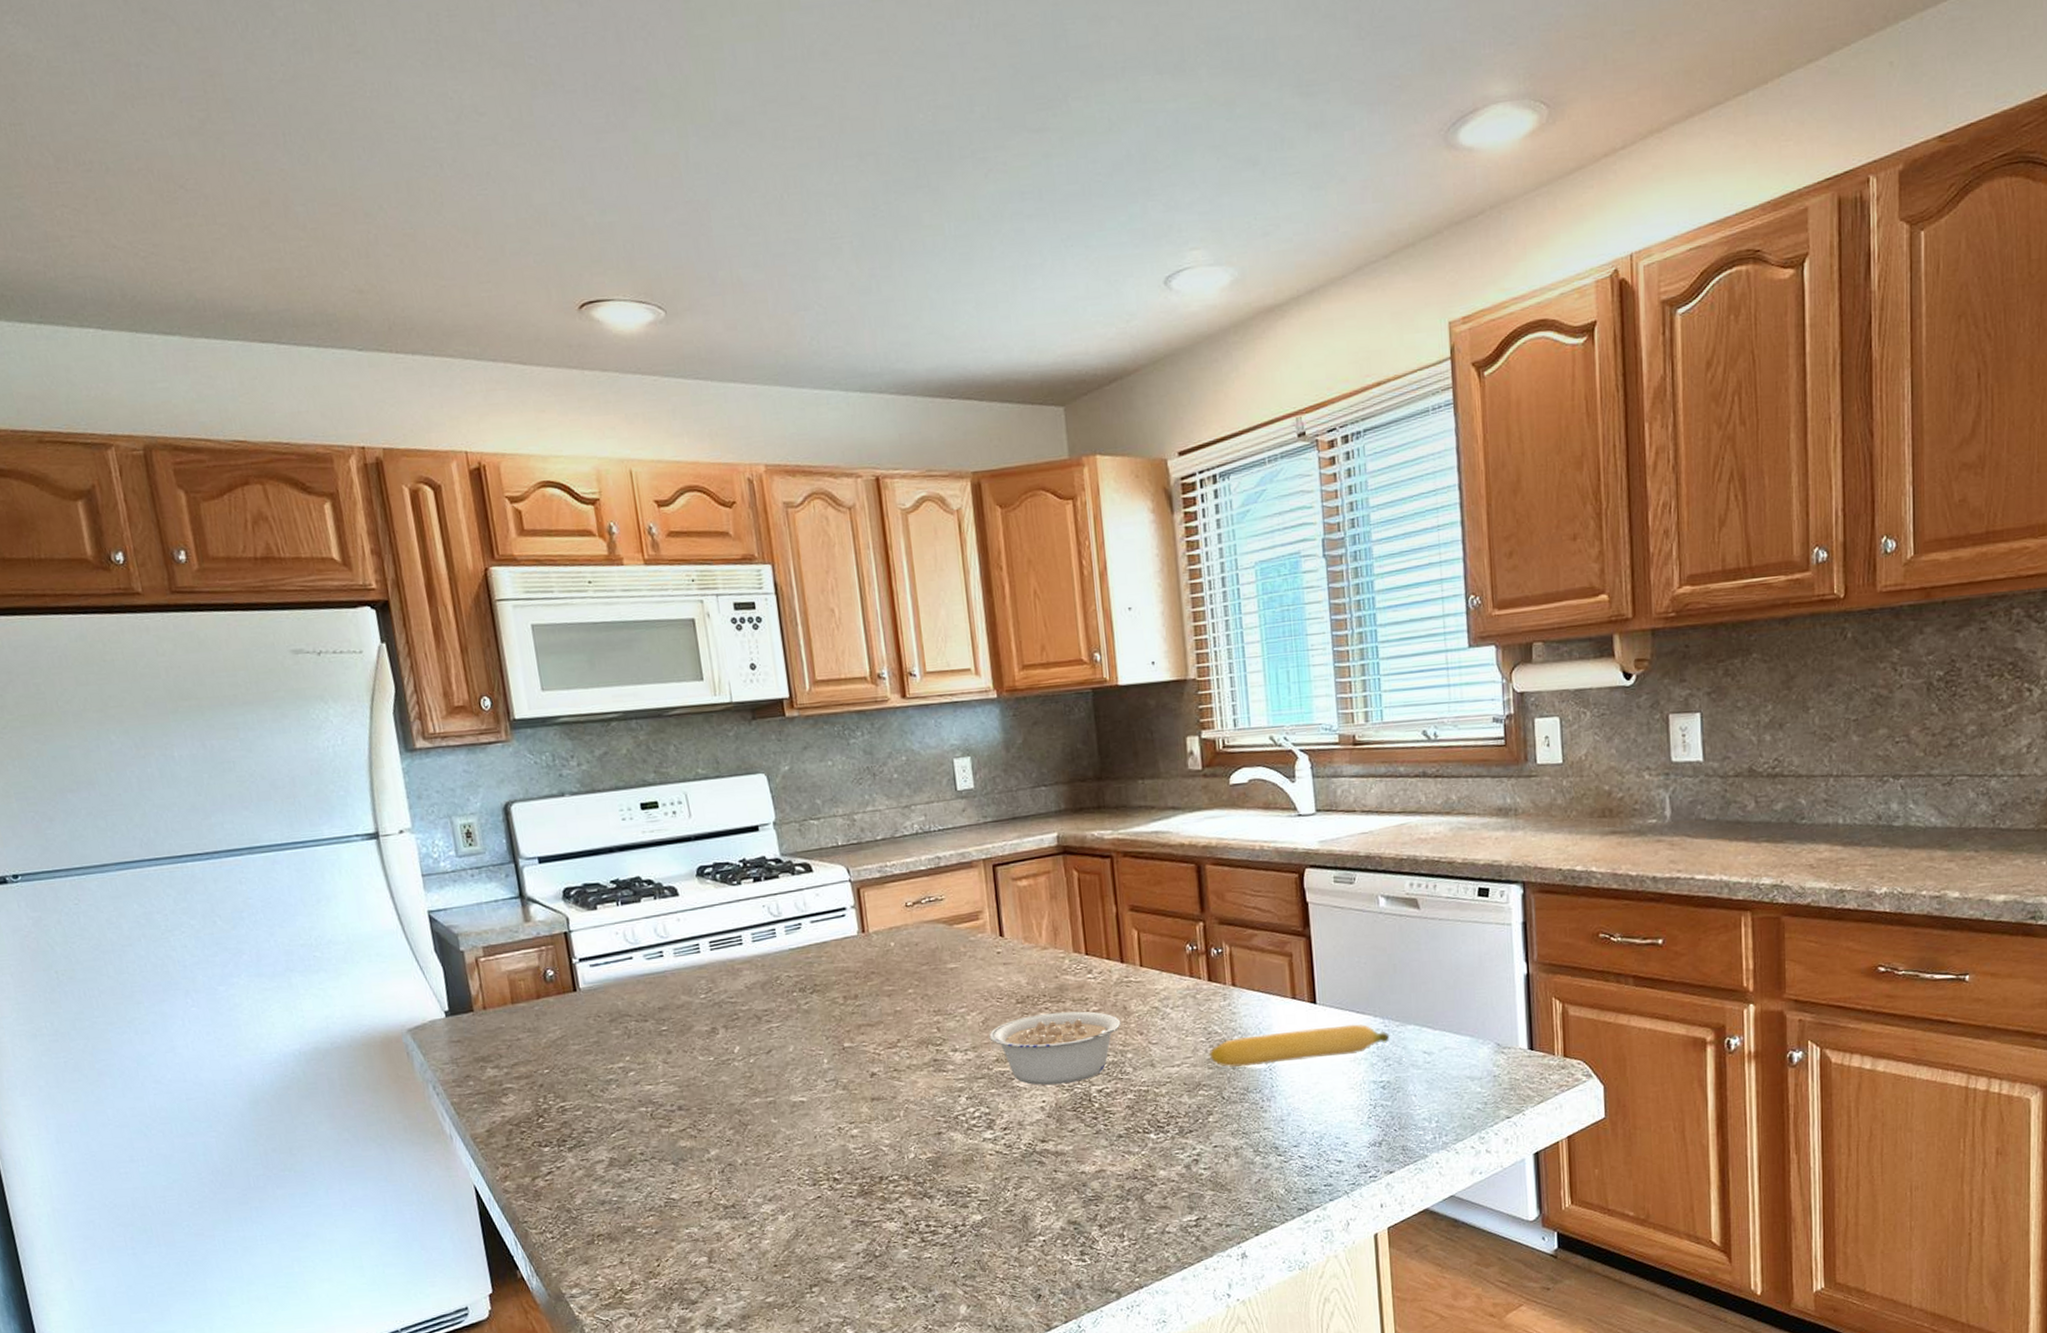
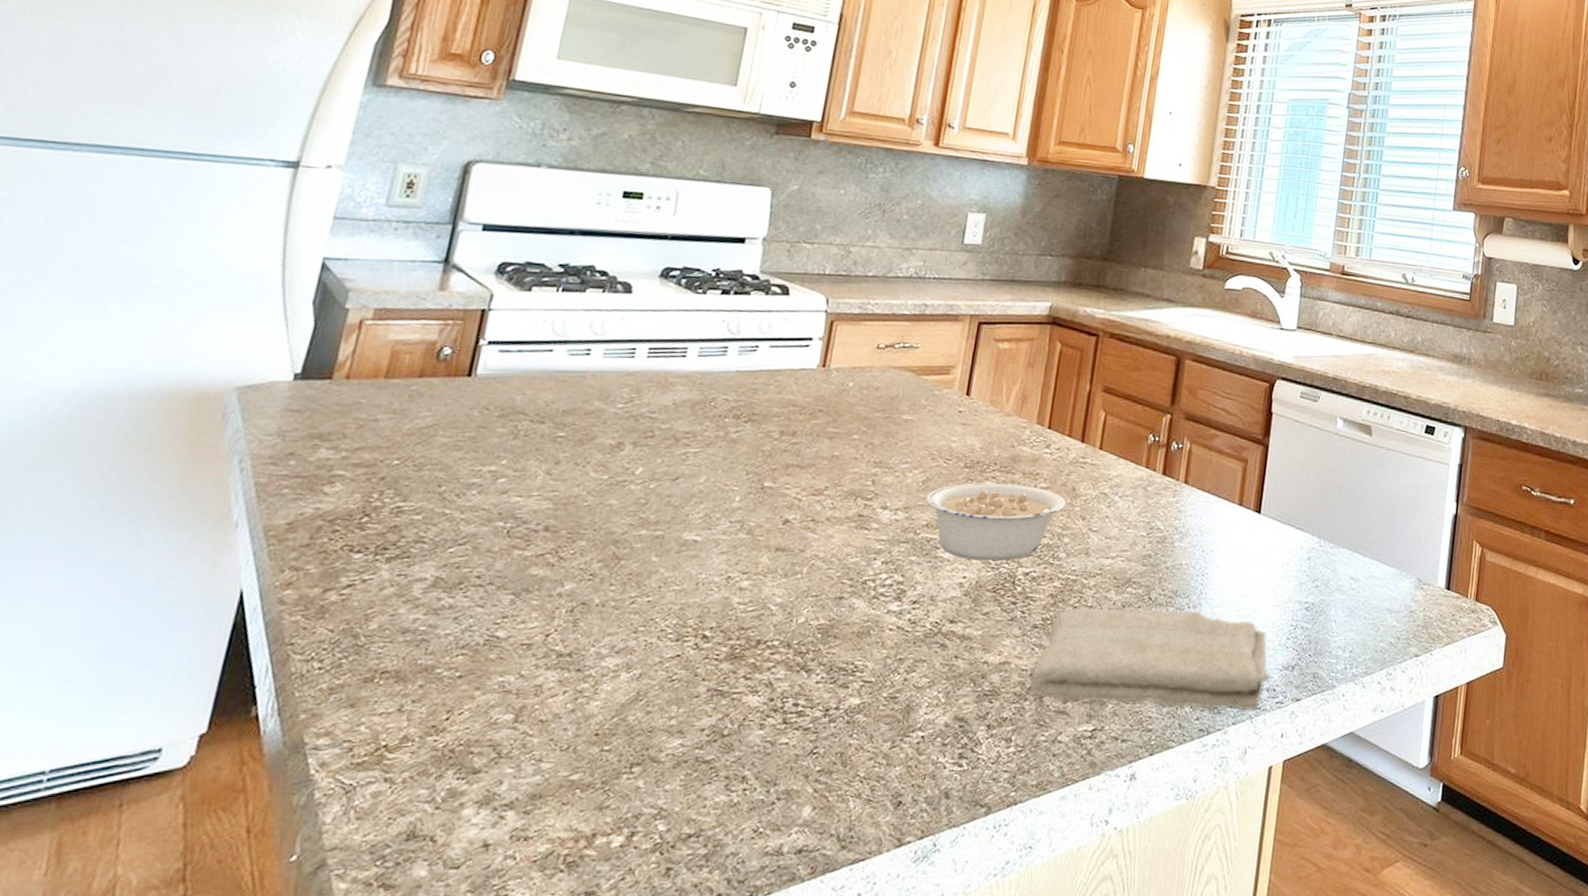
washcloth: none [1127,1102,1359,1197] -> present [1030,607,1270,711]
banana: present [1209,1024,1390,1067] -> none [1146,537,1323,571]

